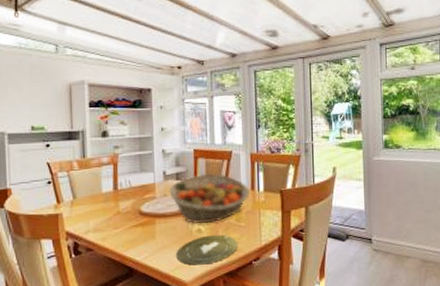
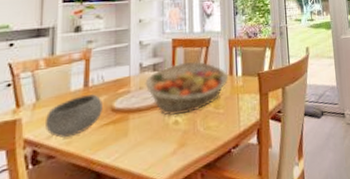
bowl: none [82,197,131,234] -> present [44,94,103,138]
plate: present [176,234,238,265] -> none [151,124,217,161]

